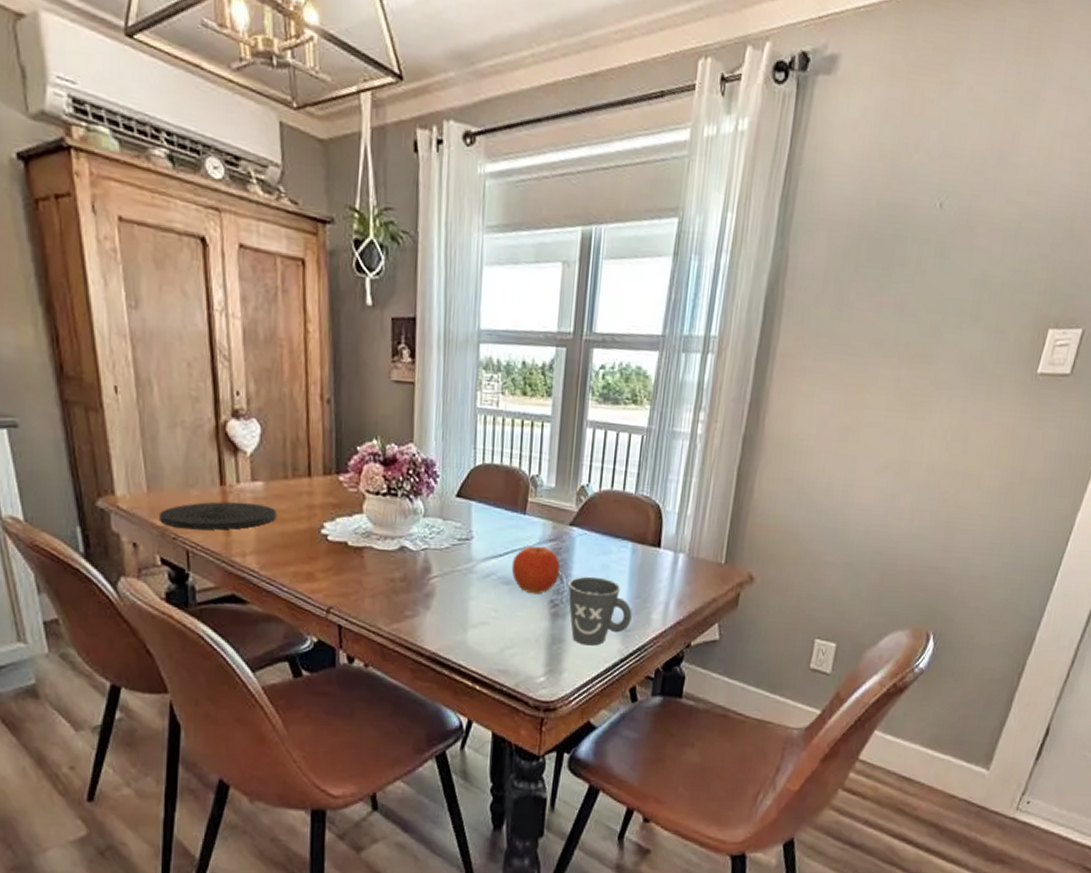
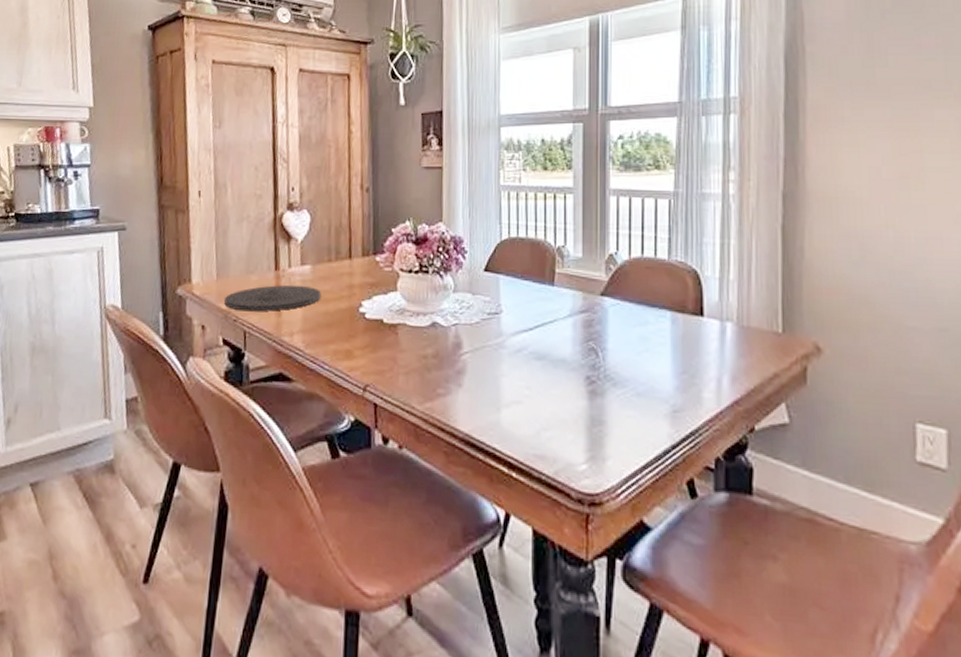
fruit: present [511,545,561,595] -> none [543,318,594,371]
mug: present [568,576,632,646] -> none [604,349,680,429]

